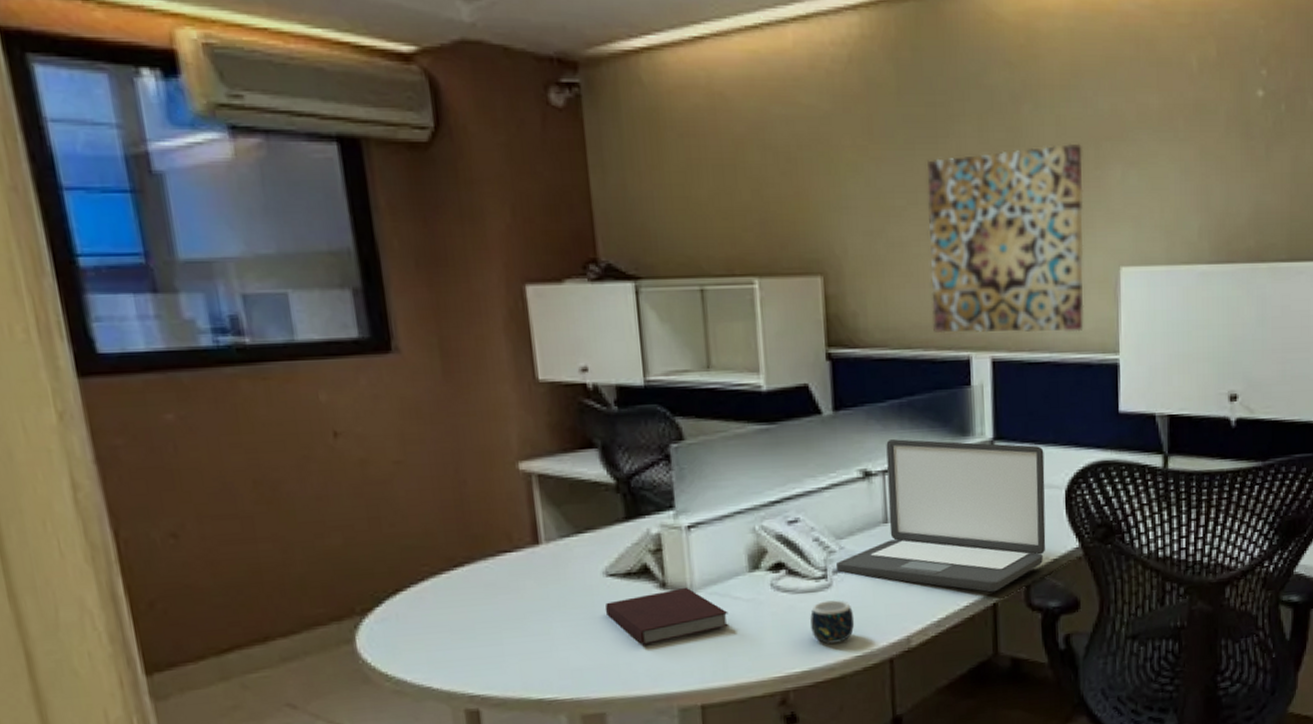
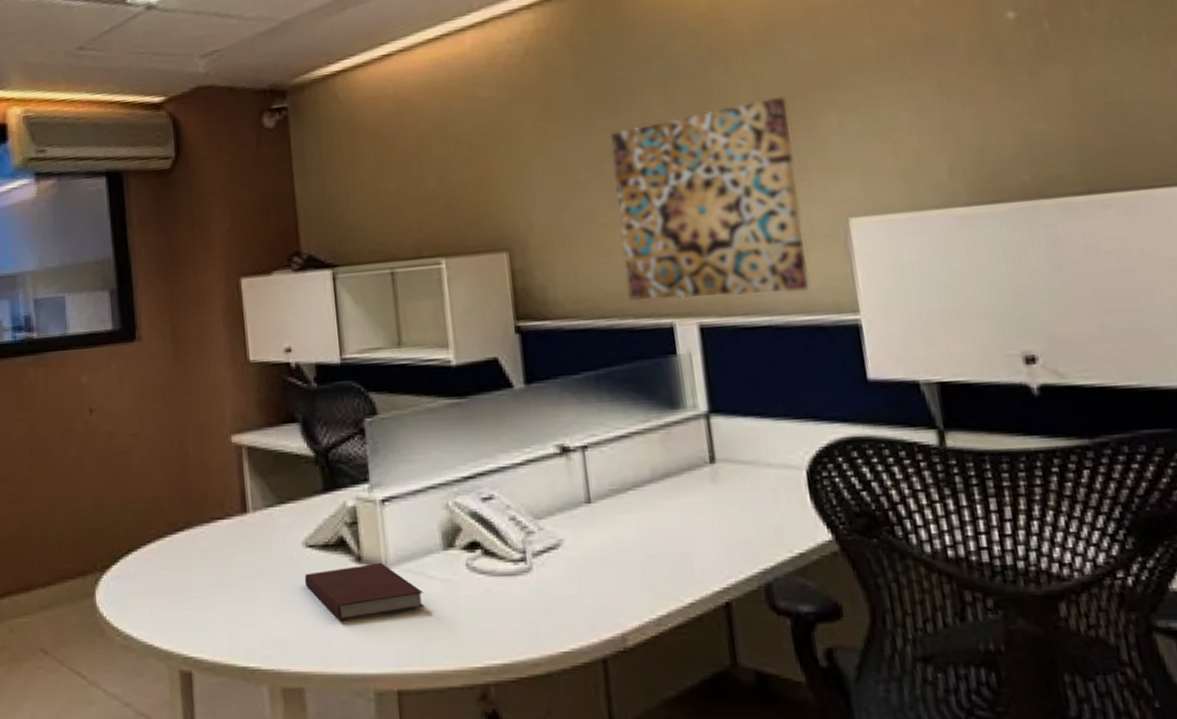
mug: present [810,600,855,644] -> none [509,586,560,635]
laptop: present [835,439,1046,593] -> none [535,412,789,589]

